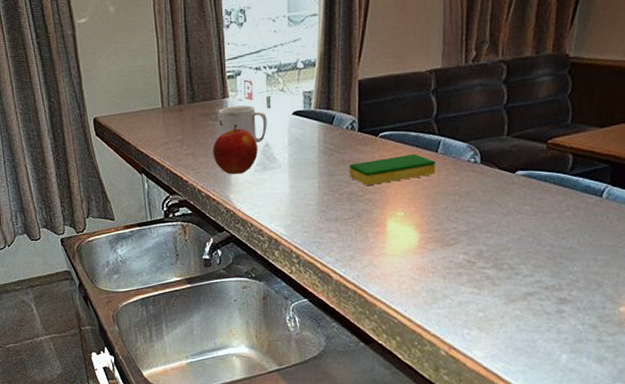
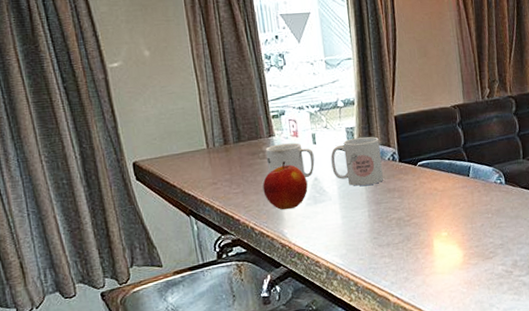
mug: none [284,102,339,155] -> present [330,136,383,186]
dish sponge: present [349,153,436,186] -> none [394,178,470,211]

